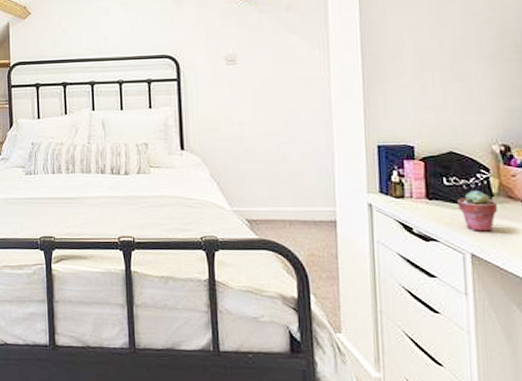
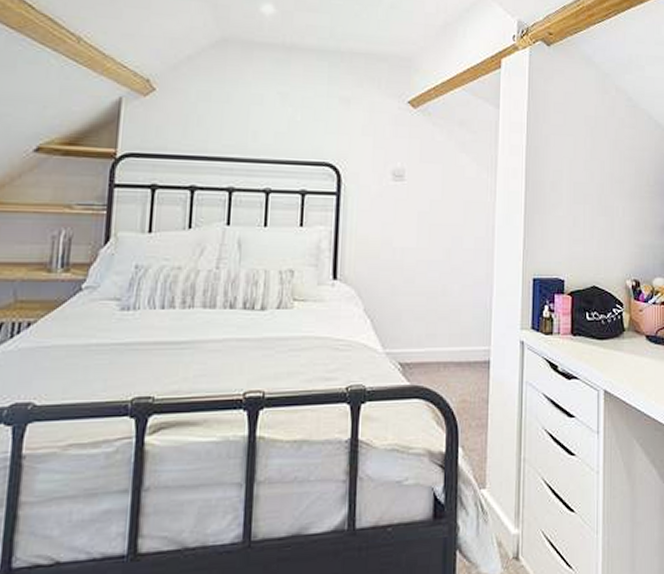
potted succulent: present [456,190,499,232] -> none [595,324,628,367]

